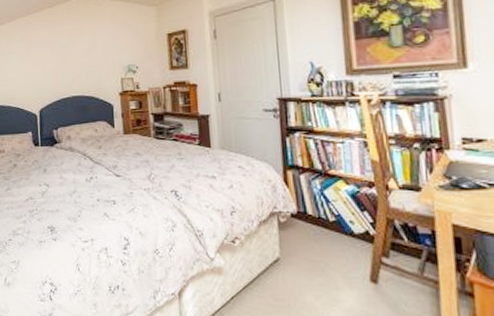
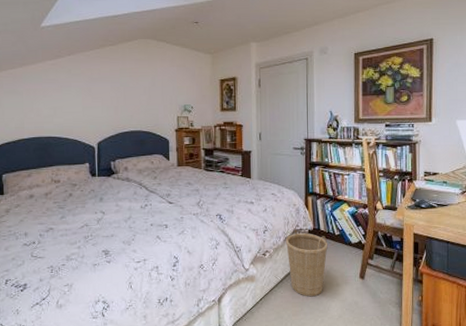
basket: none [261,210,320,302] -> present [286,228,328,297]

